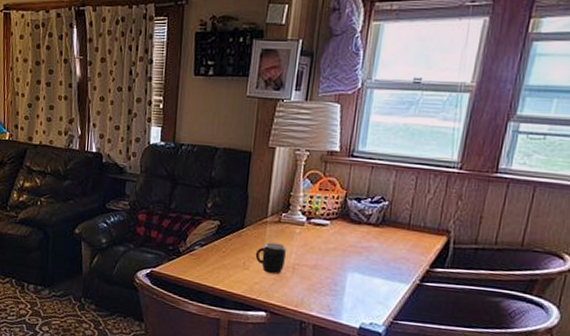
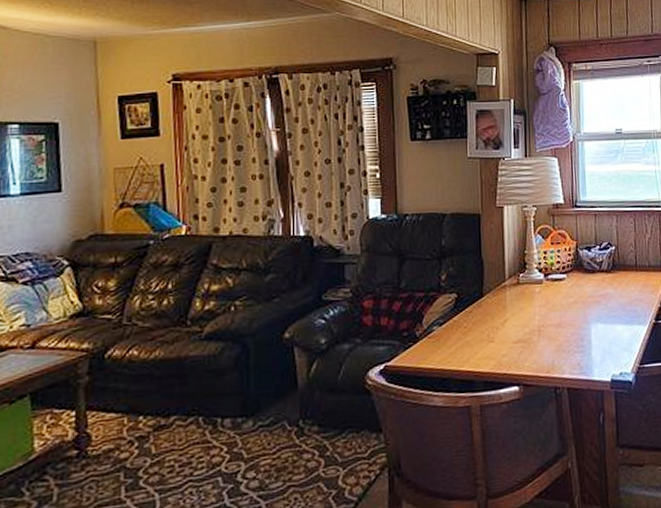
mug: present [255,242,286,275] -> none [499,306,530,342]

